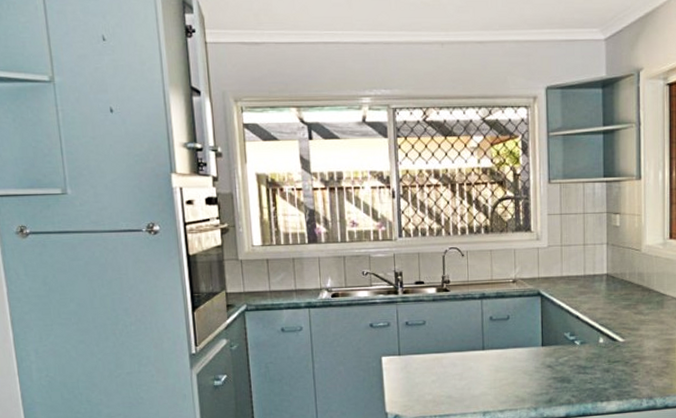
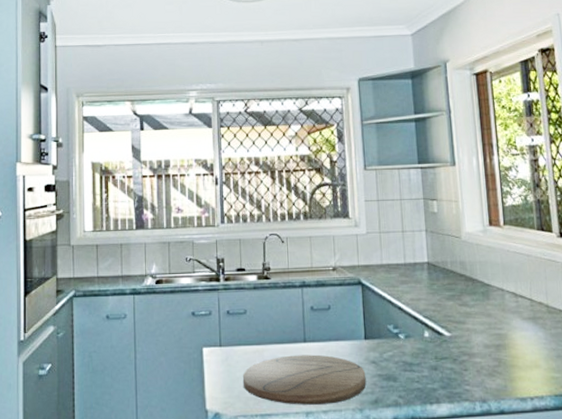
cutting board: none [422,360,542,406] -> present [243,354,366,405]

